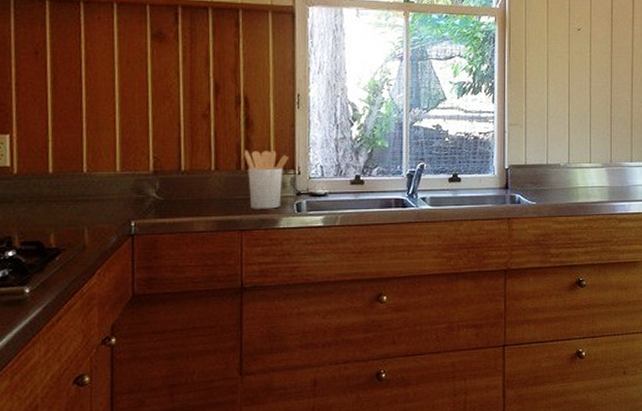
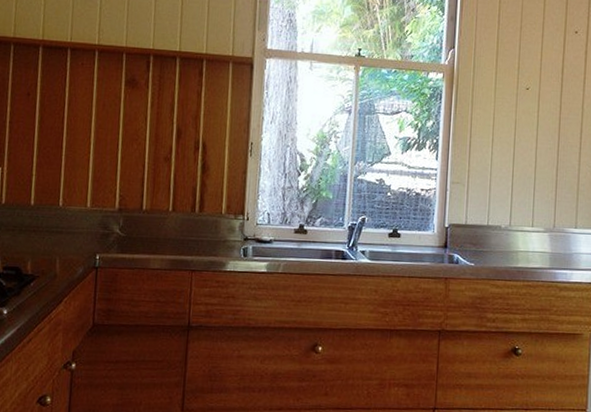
utensil holder: present [244,150,290,209] -> none [199,193,240,252]

